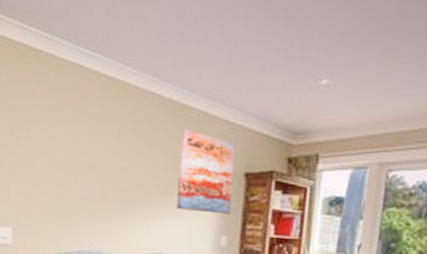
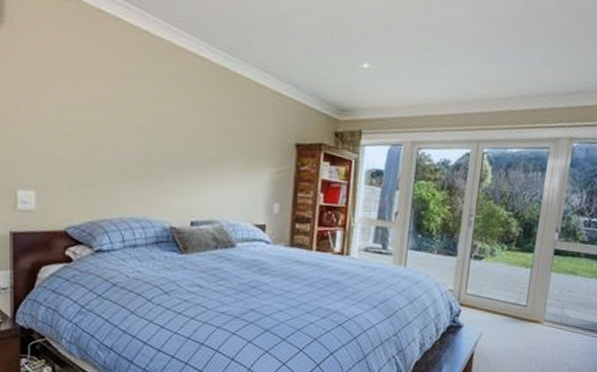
wall art: present [176,129,236,214] -> none [229,96,287,183]

